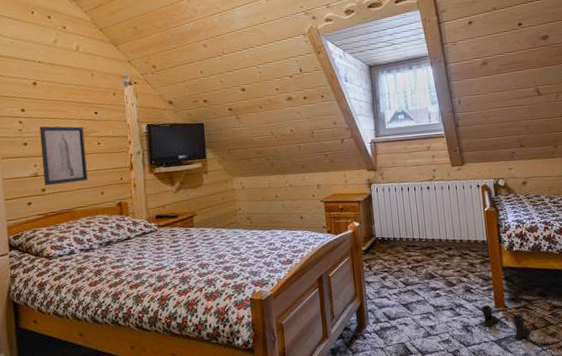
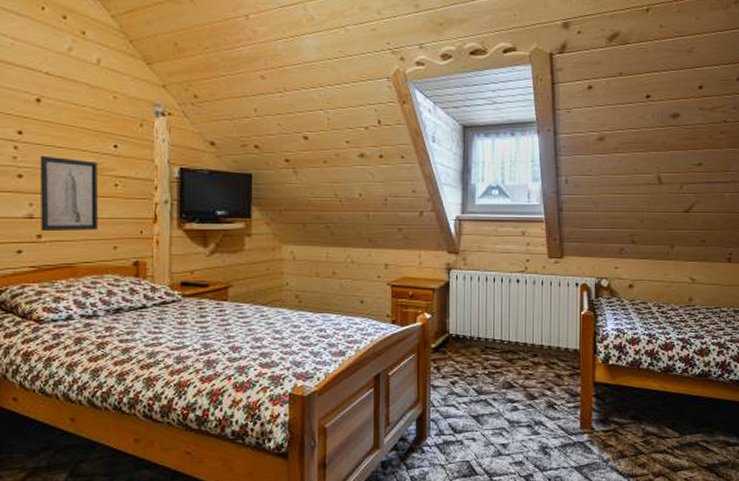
boots: present [481,305,530,340] -> none [562,425,617,468]

